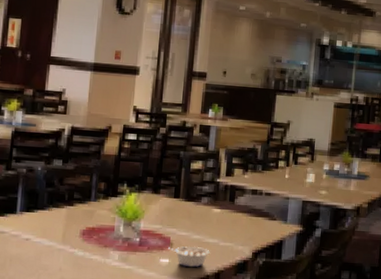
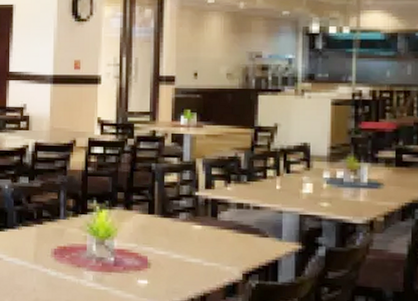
legume: present [168,246,210,268] -> none [146,266,193,290]

